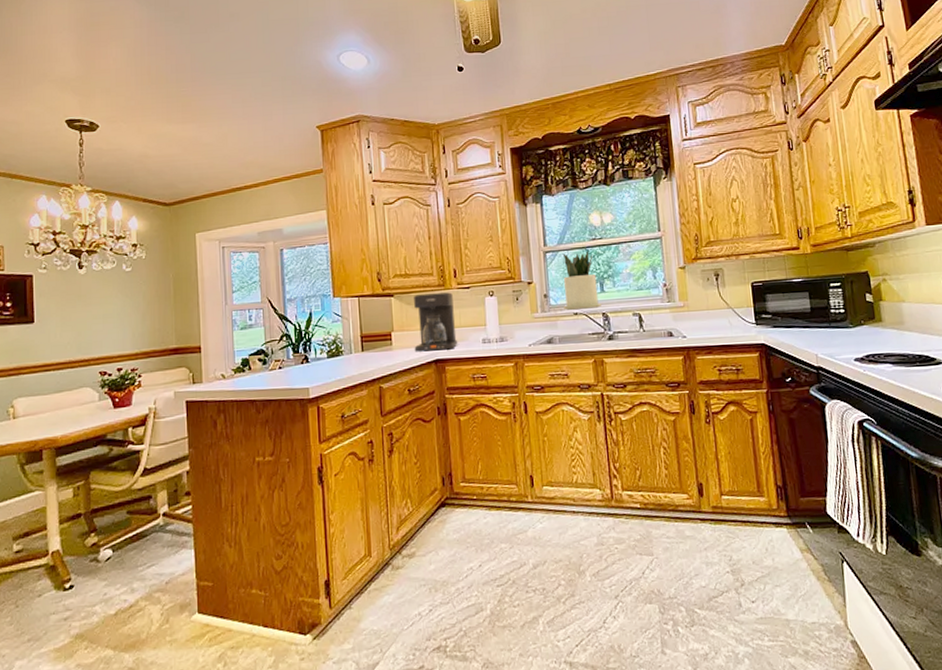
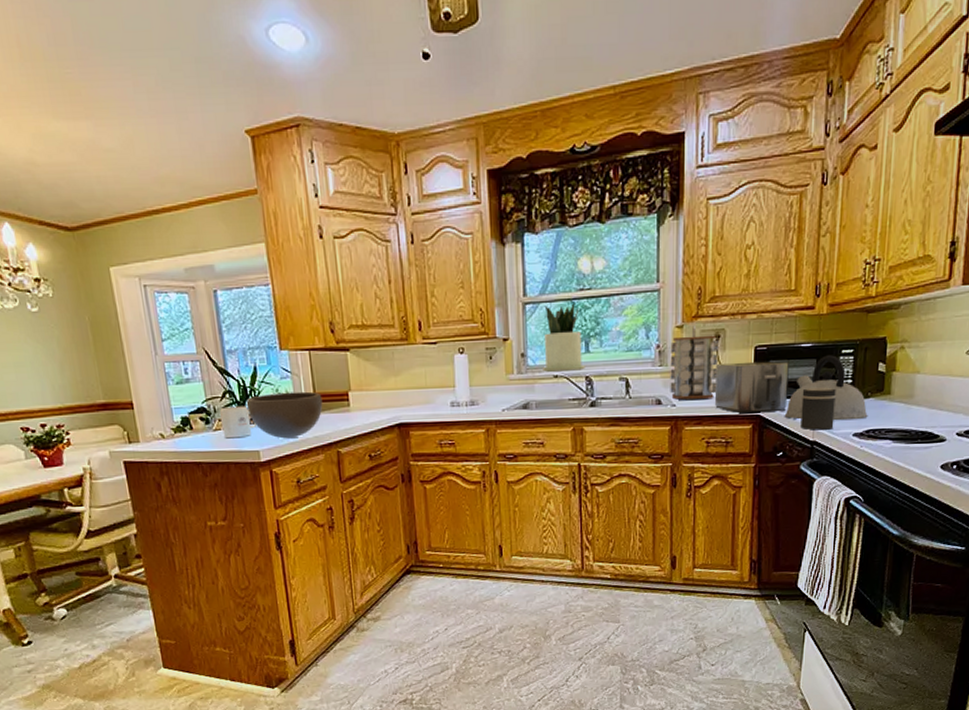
mug: none [276,347,309,378] -> present [220,406,257,439]
bowl: none [300,333,368,377] -> present [246,391,323,439]
coffee maker: present [414,292,458,352] -> none [373,348,424,415]
spice rack: none [676,266,722,333] -> present [670,325,718,401]
toaster: none [719,295,789,343] -> present [715,361,789,414]
kettle: none [787,288,865,347] -> present [784,355,868,421]
cylinder: none [800,317,835,357] -> present [800,387,836,430]

